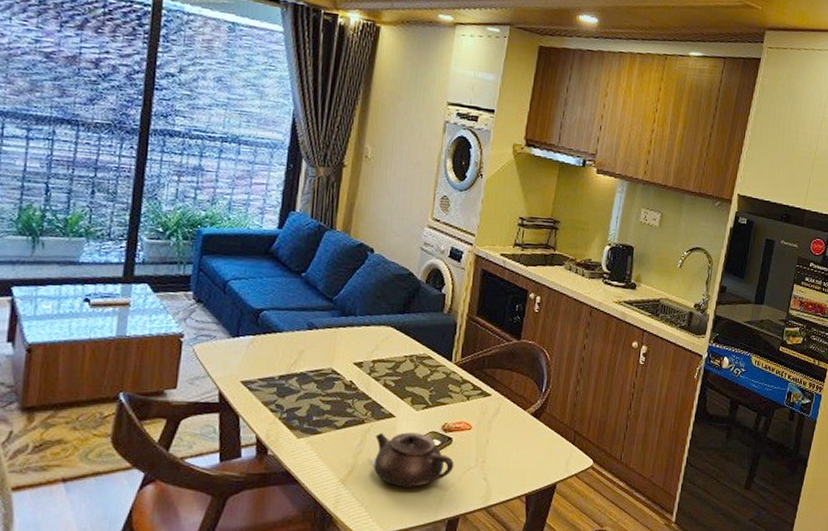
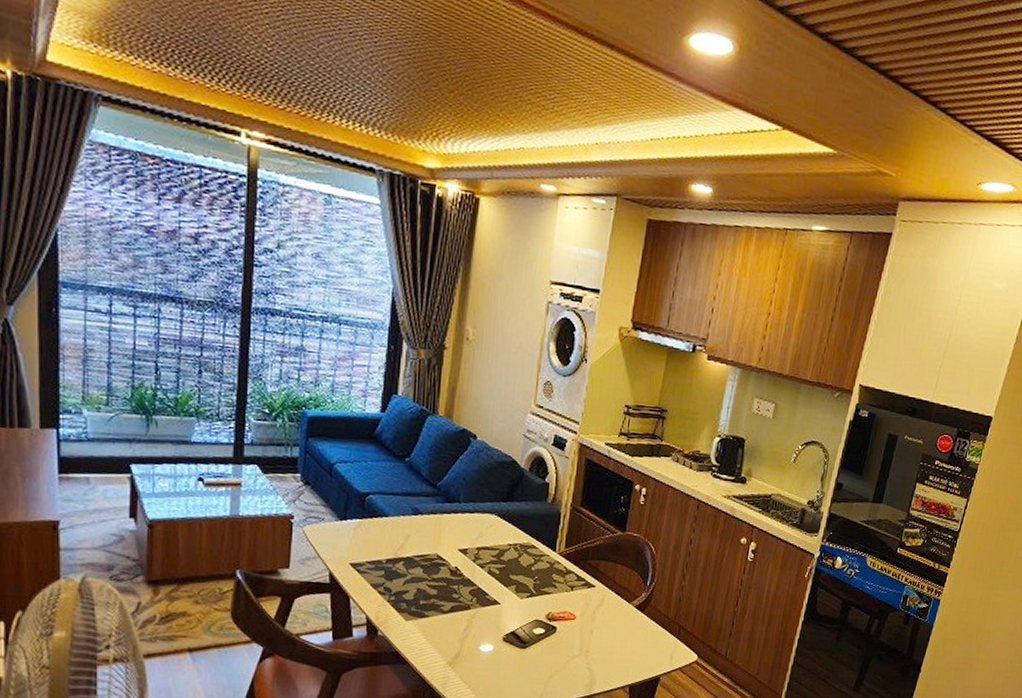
teapot: present [374,432,455,487] -> none [480,618,559,673]

